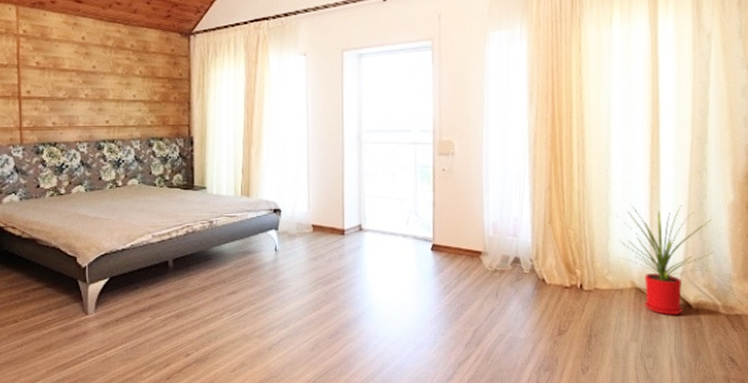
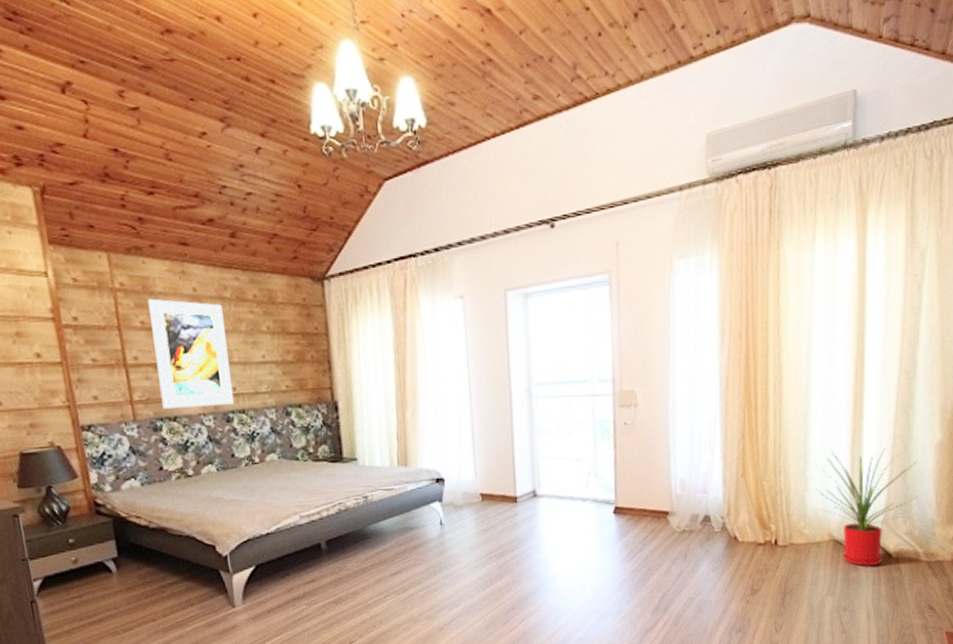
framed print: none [45,43,107,136] -> present [148,298,235,409]

